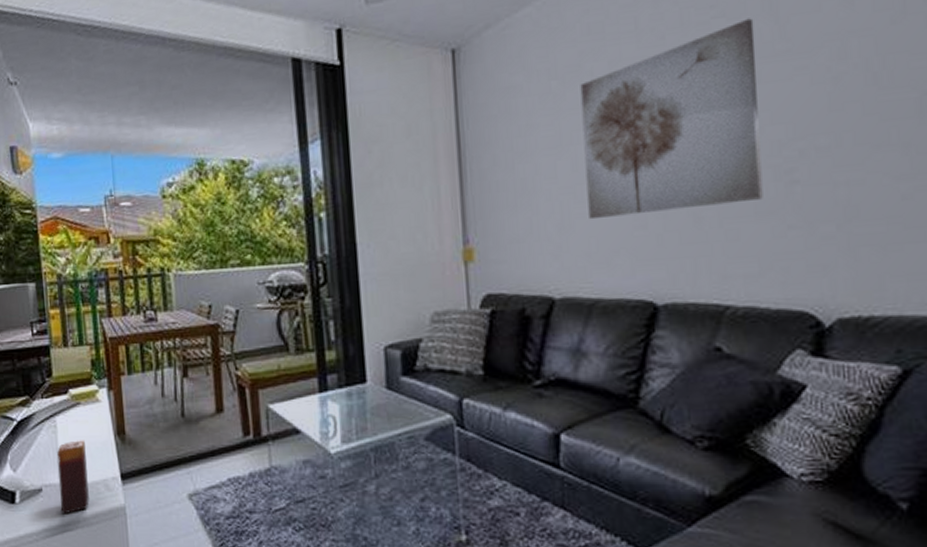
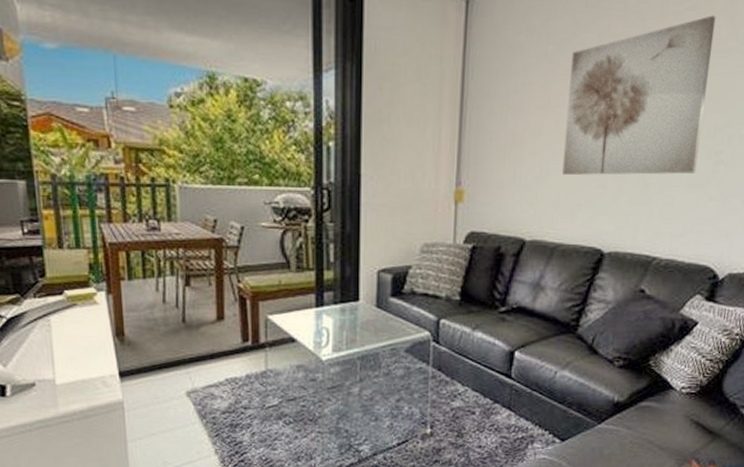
candle: present [57,440,89,515] -> none [51,339,86,408]

